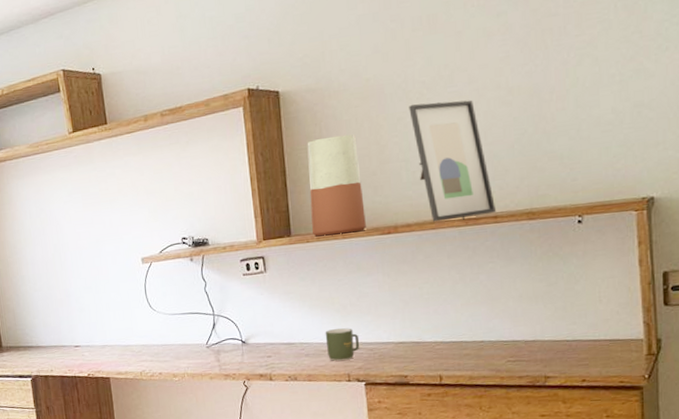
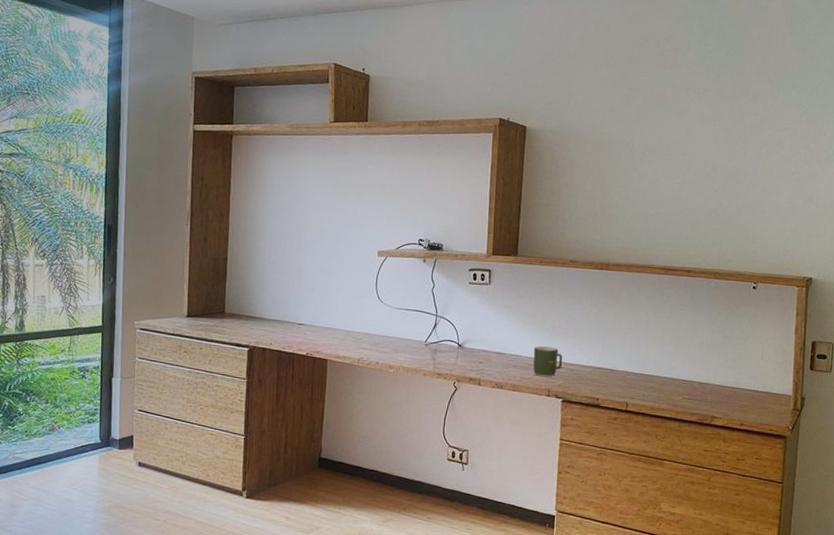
vase: present [307,134,366,237] -> none [537,175,585,263]
picture frame: present [409,99,497,222] -> none [632,163,691,269]

